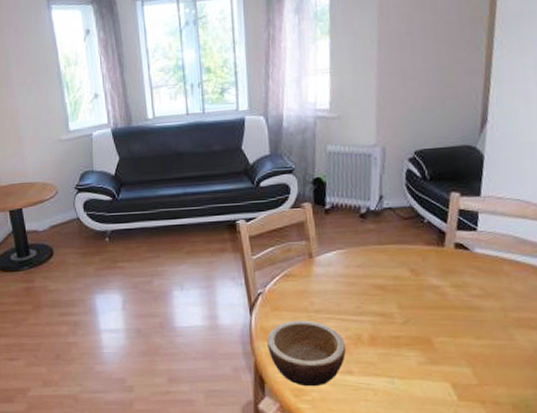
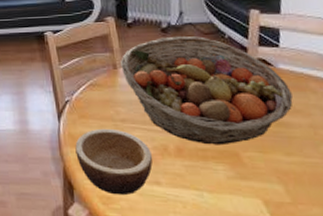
fruit basket: none [317,221,487,332] -> present [121,36,293,146]

